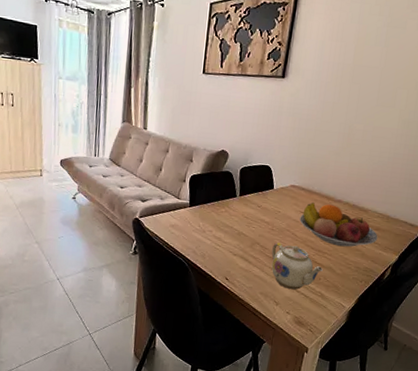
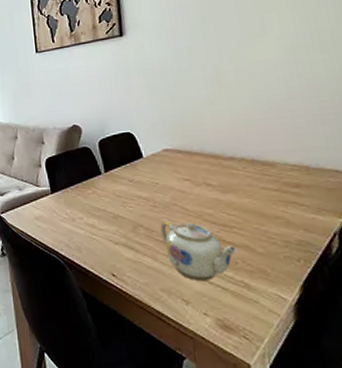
fruit bowl: present [299,202,378,247] -> none [185,164,303,216]

